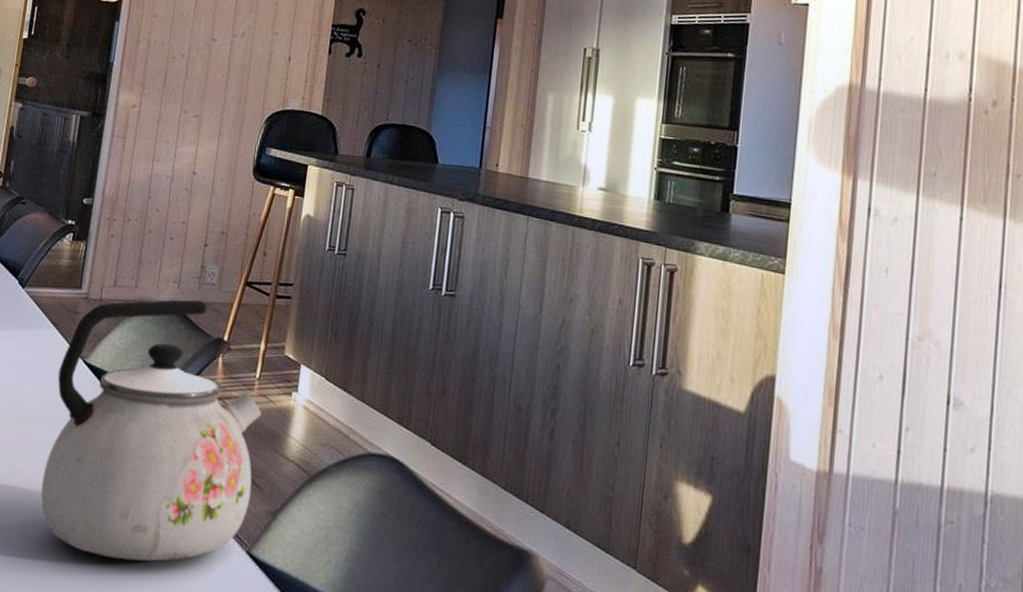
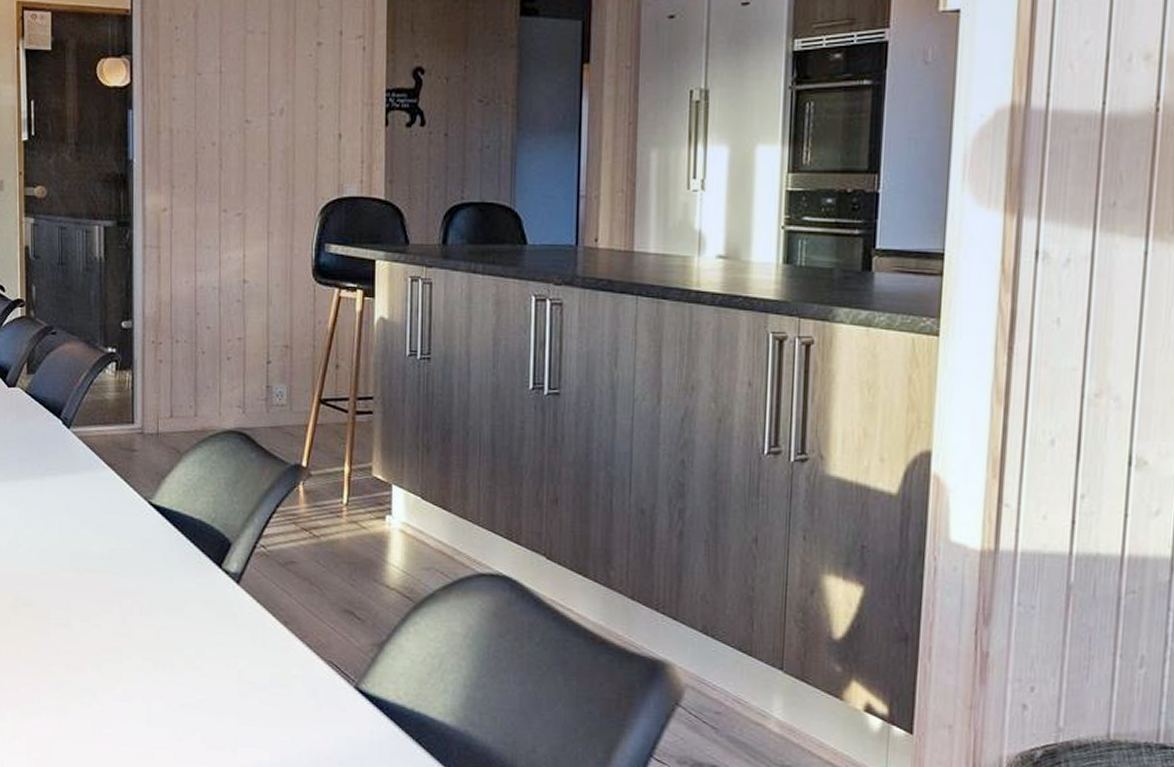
kettle: present [41,299,261,562] -> none [122,424,354,707]

